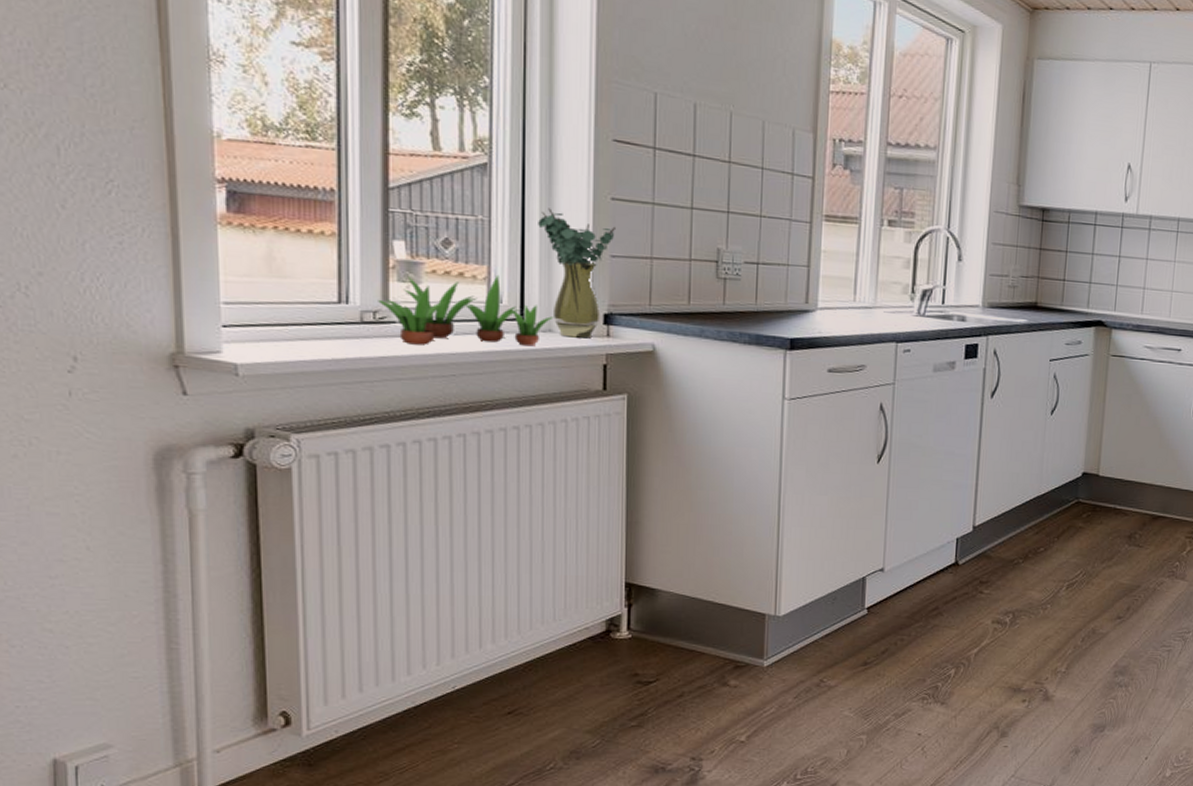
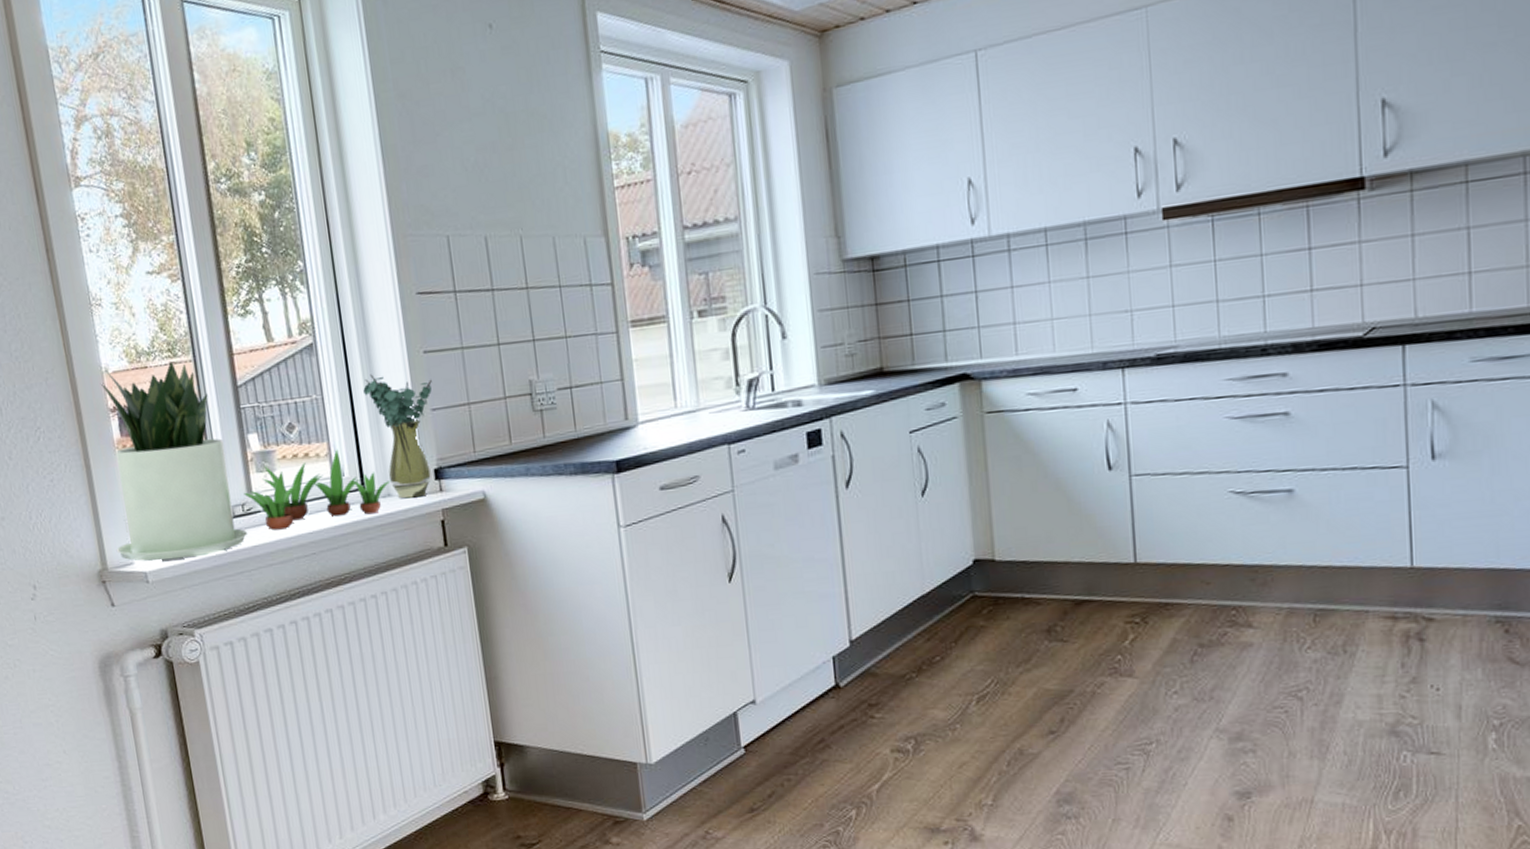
planter: none [199,136,375,358] -> present [101,362,247,562]

